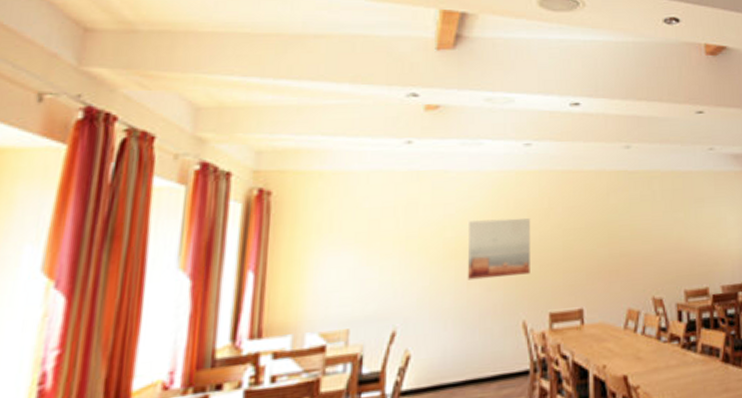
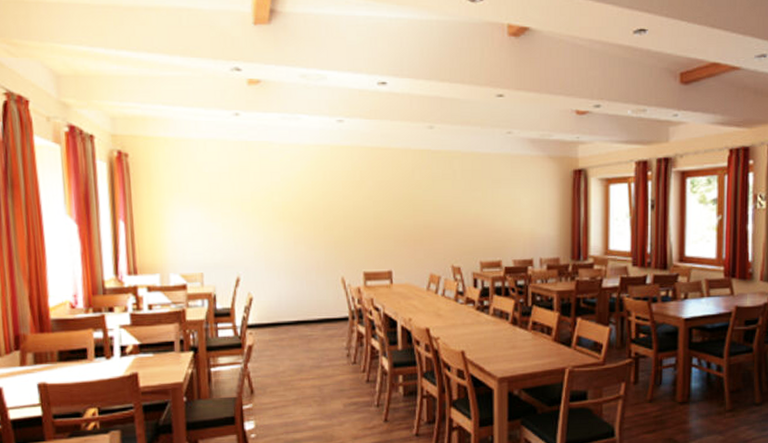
wall art: present [467,218,530,280] -> none [292,188,346,240]

